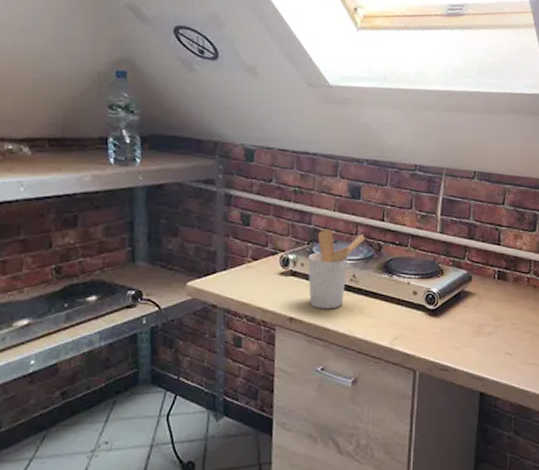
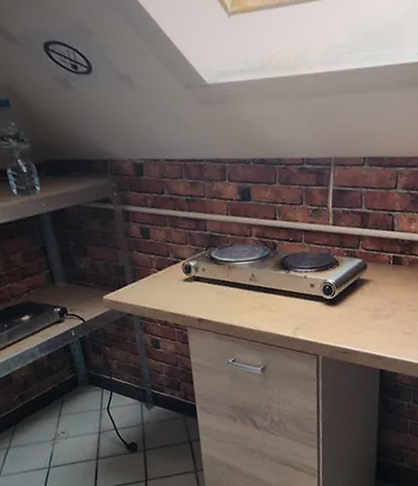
utensil holder: present [308,229,365,310] -> none [208,233,260,309]

